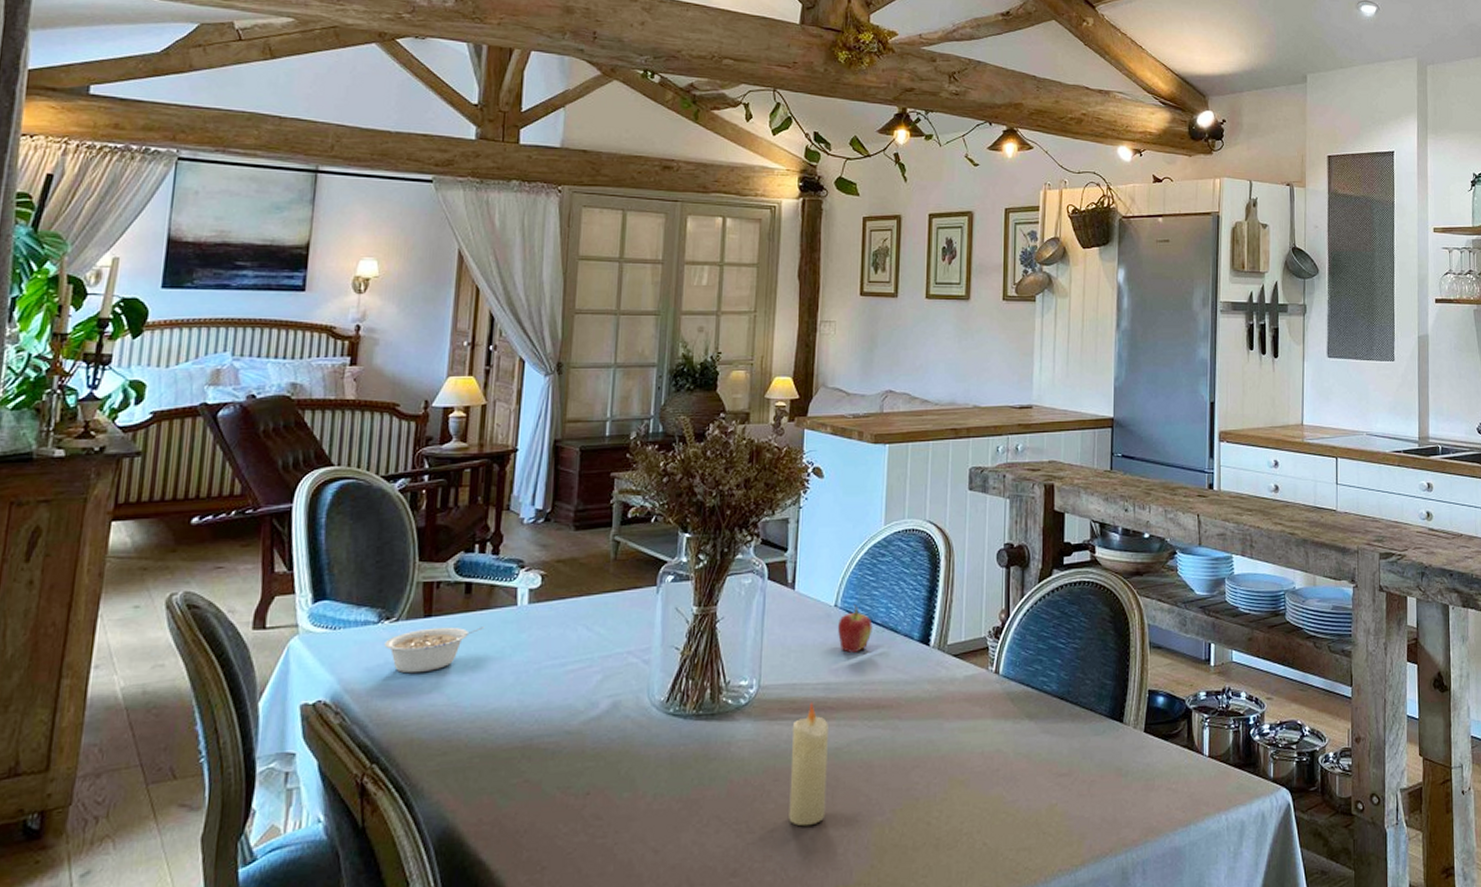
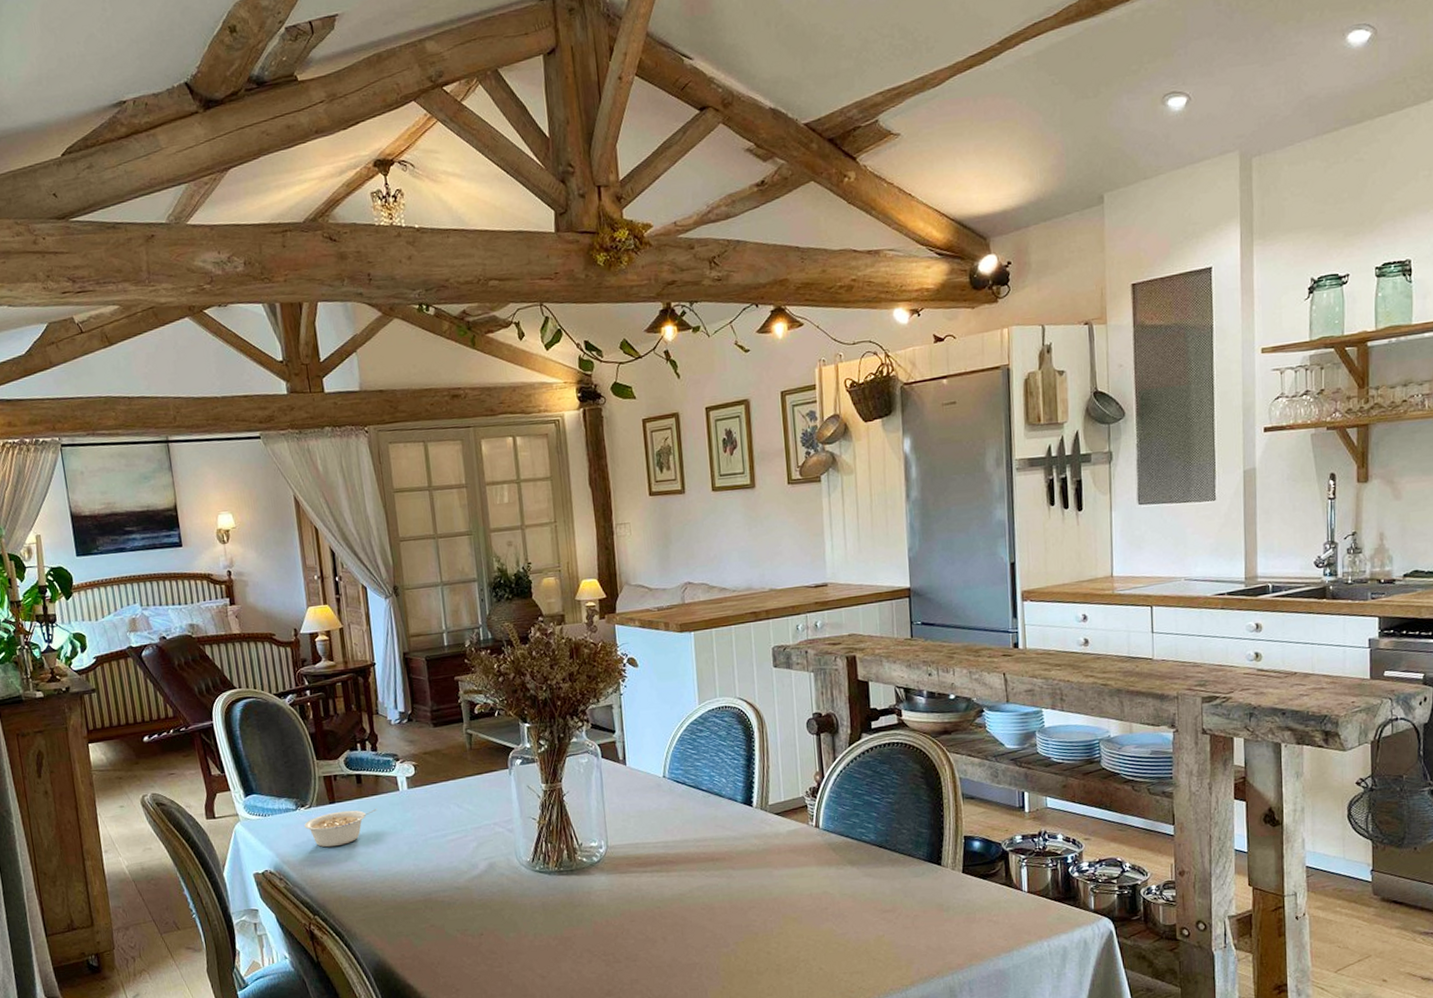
candle: present [789,702,830,827] -> none [640,857,678,957]
fruit: present [838,604,873,653] -> none [668,775,700,816]

